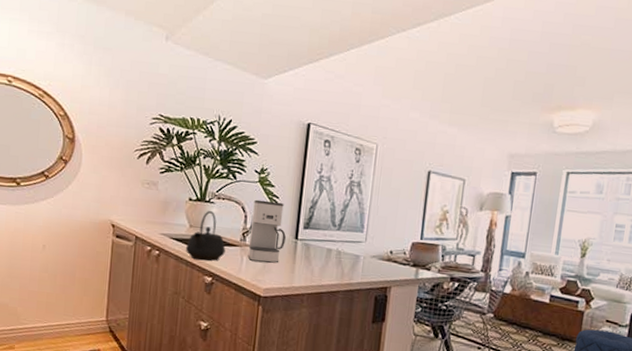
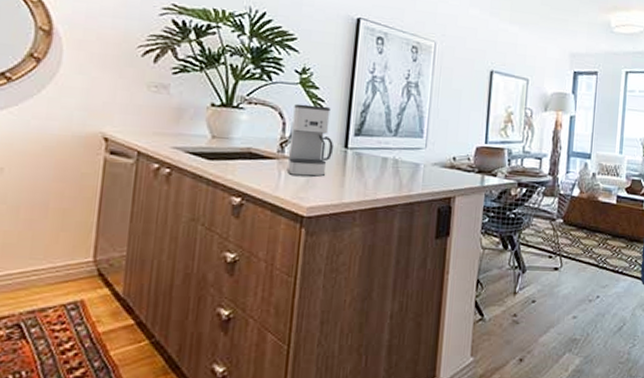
kettle: present [185,211,226,261] -> none [205,118,259,178]

